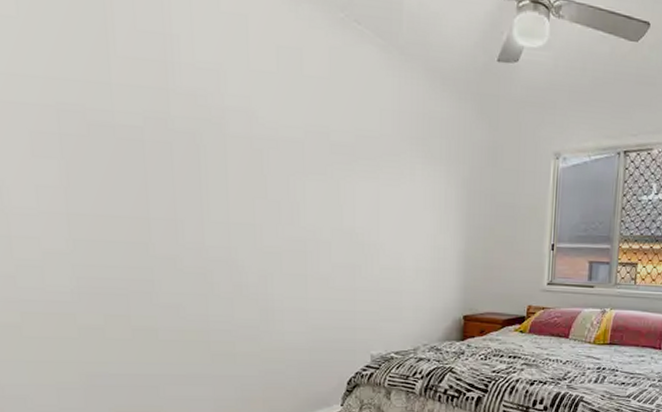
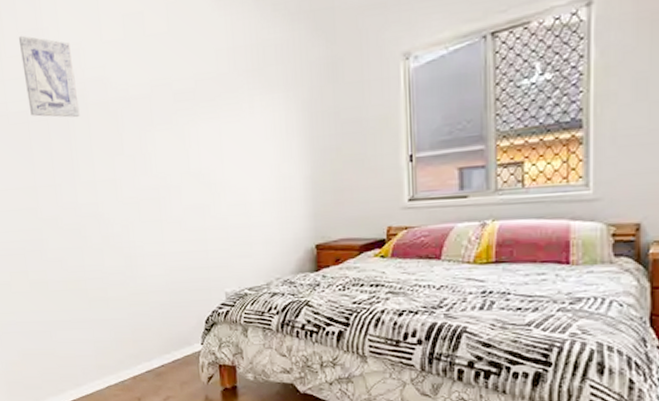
wall art: none [135,35,215,148] -> present [18,35,80,118]

